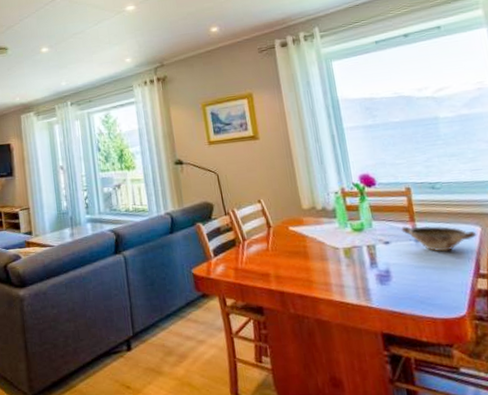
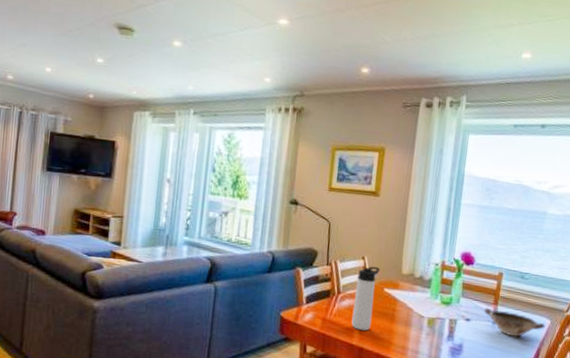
thermos bottle: none [258,207,286,274] -> present [351,266,380,331]

